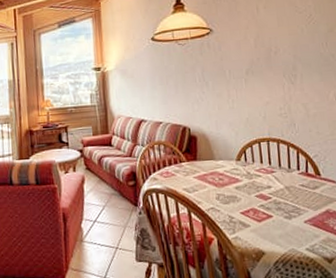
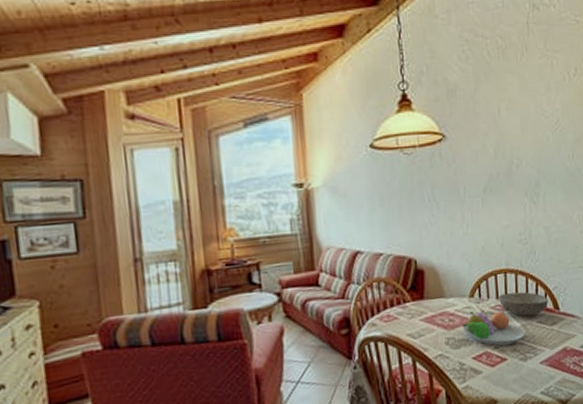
fruit bowl: none [230,172,289,204] -> present [462,310,525,346]
bowl: none [261,158,310,180] -> present [497,291,548,317]

